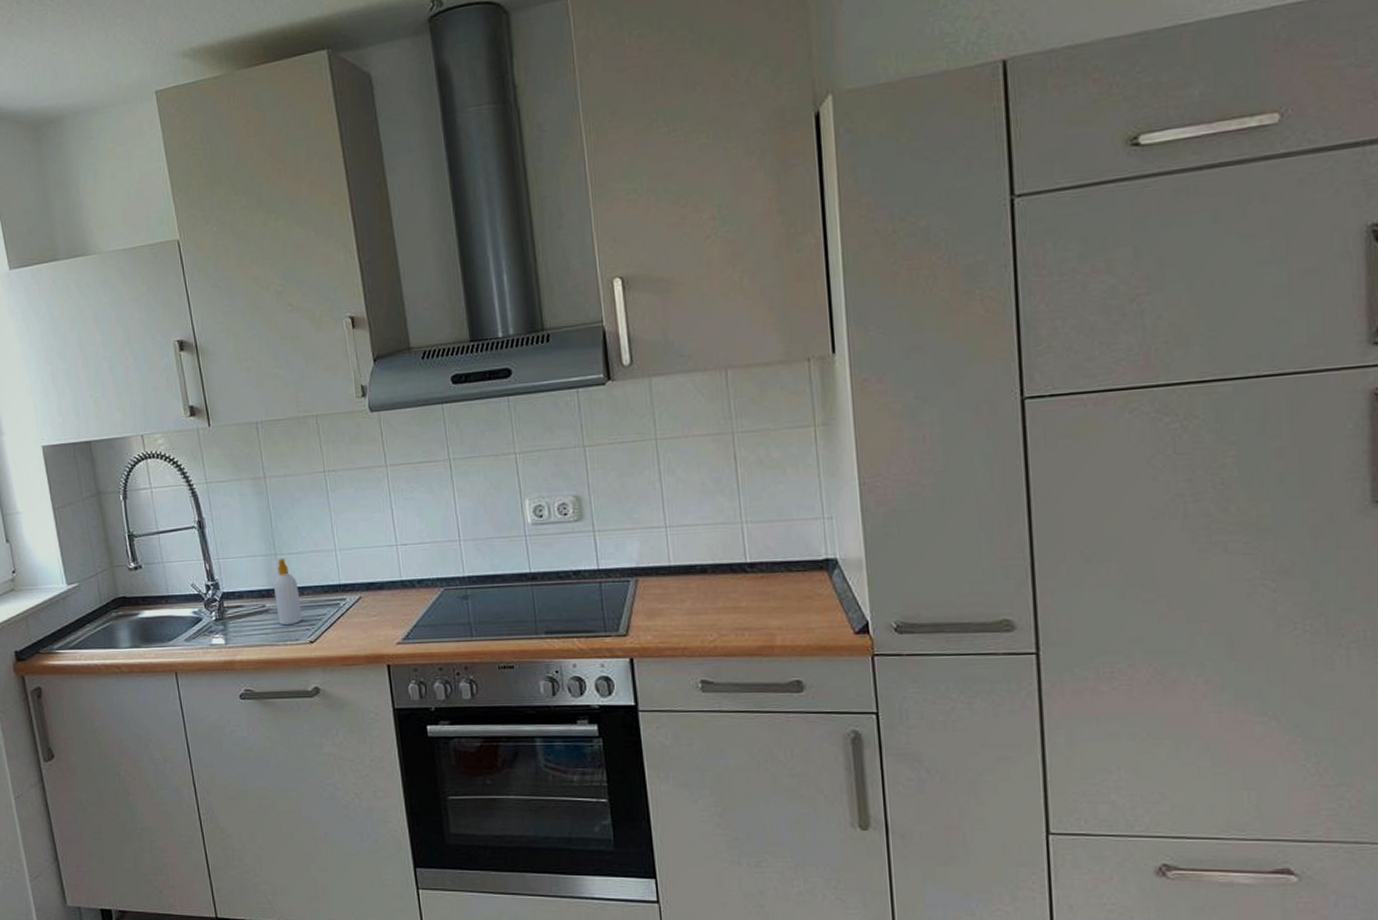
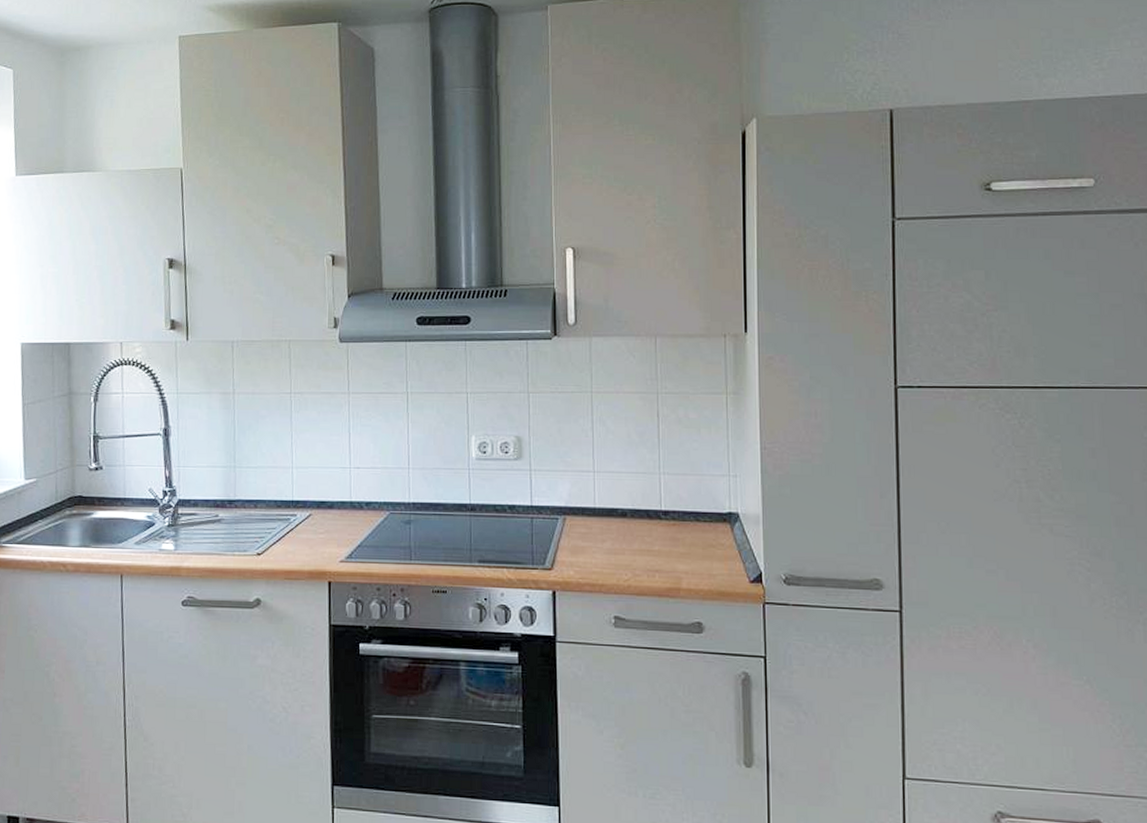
soap bottle: present [273,558,303,626] -> none [229,471,254,537]

